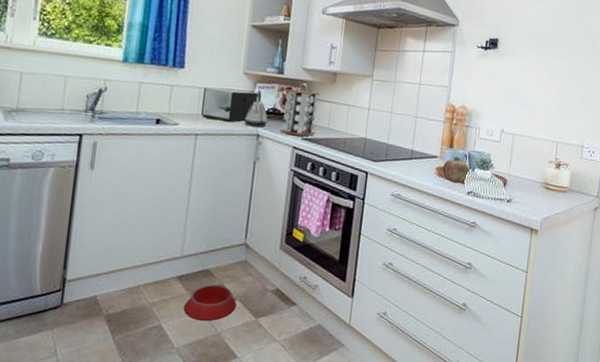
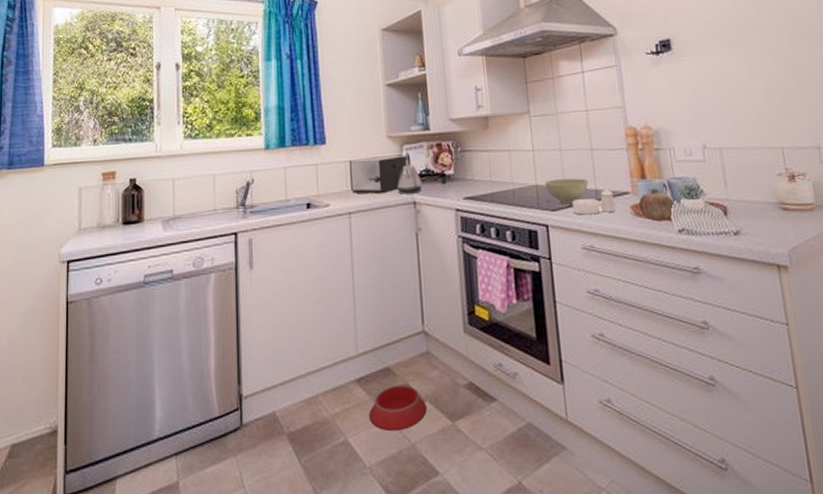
spice rack: present [280,83,320,137] -> none [434,135,478,197]
bowl: none [372,135,408,159] -> present [544,178,588,205]
sugar bowl: none [390,150,426,170] -> present [571,187,617,215]

